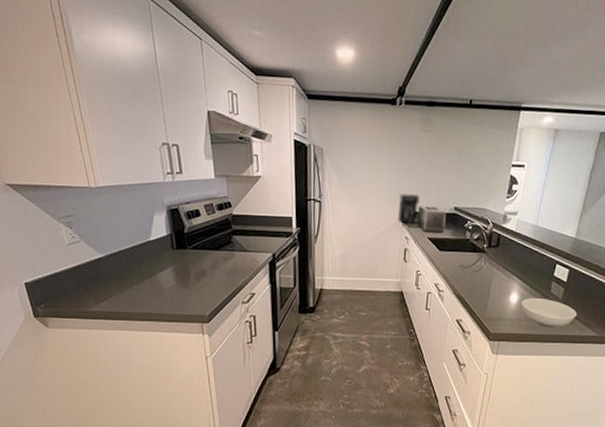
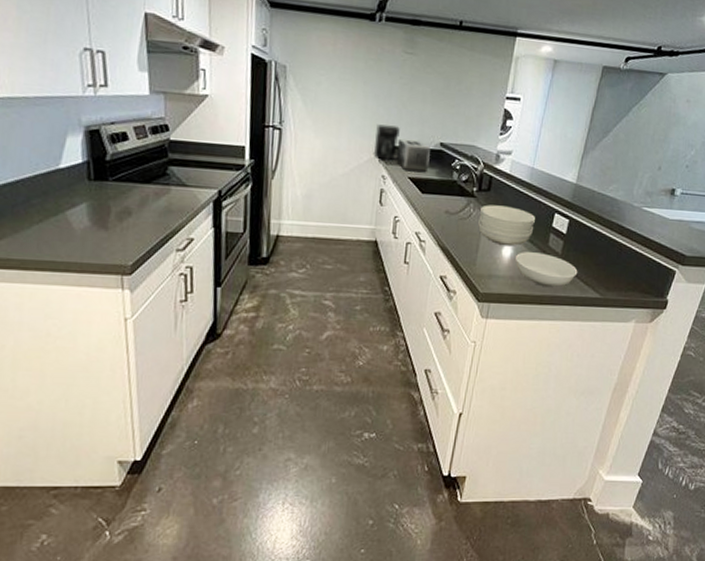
bowl: none [488,258,539,294] -> present [478,204,535,247]

